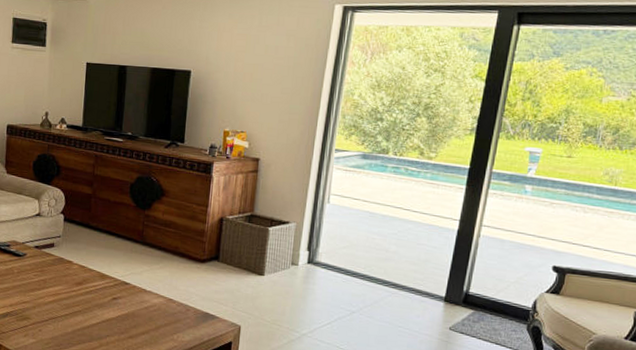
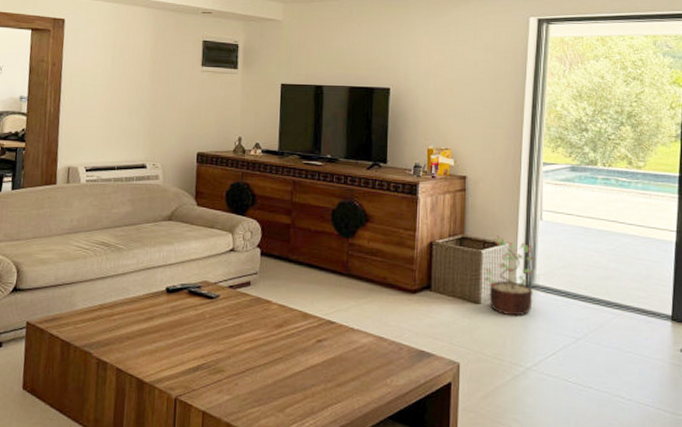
decorative plant: none [269,214,320,289] -> present [484,235,535,316]

